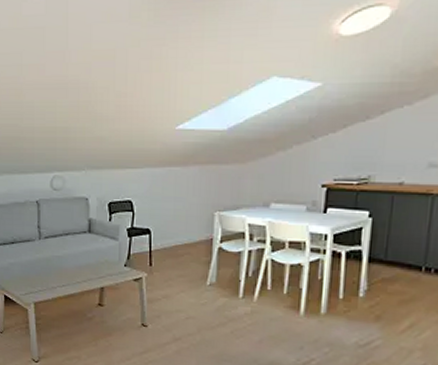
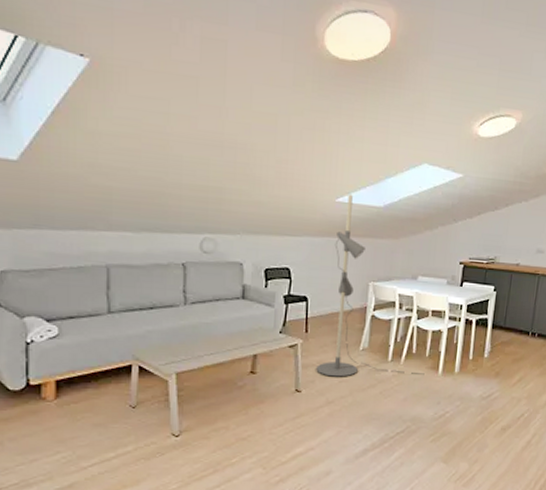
floor lamp: none [162,120,283,314] -> present [316,194,425,377]

